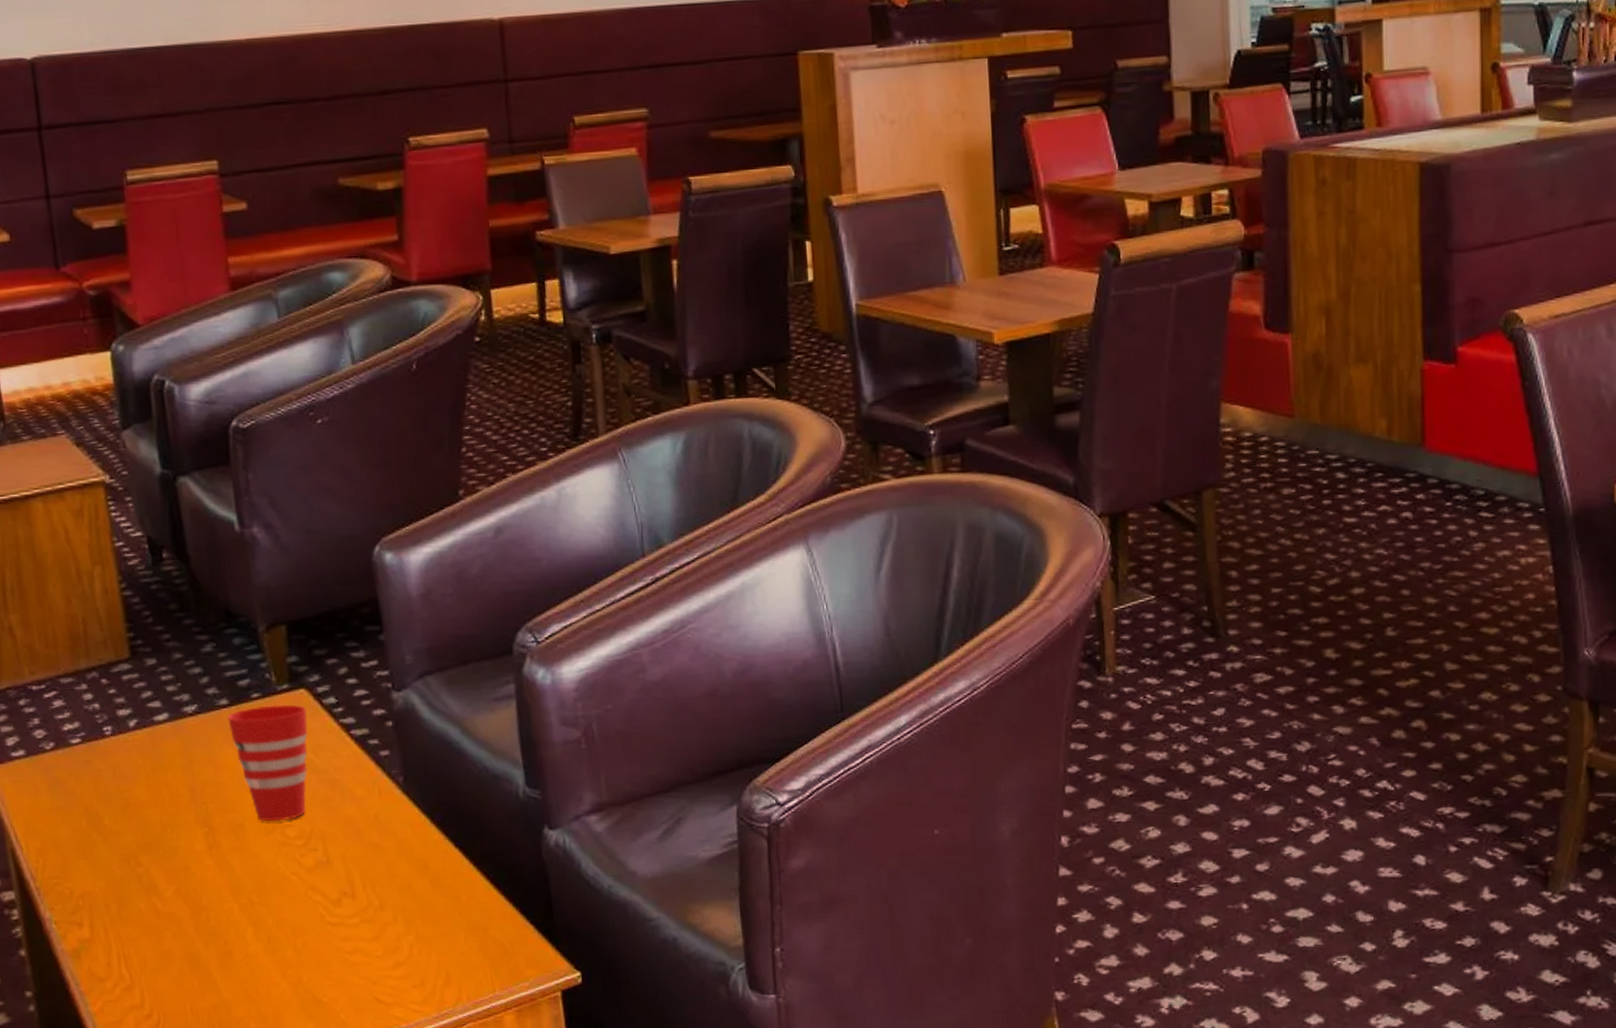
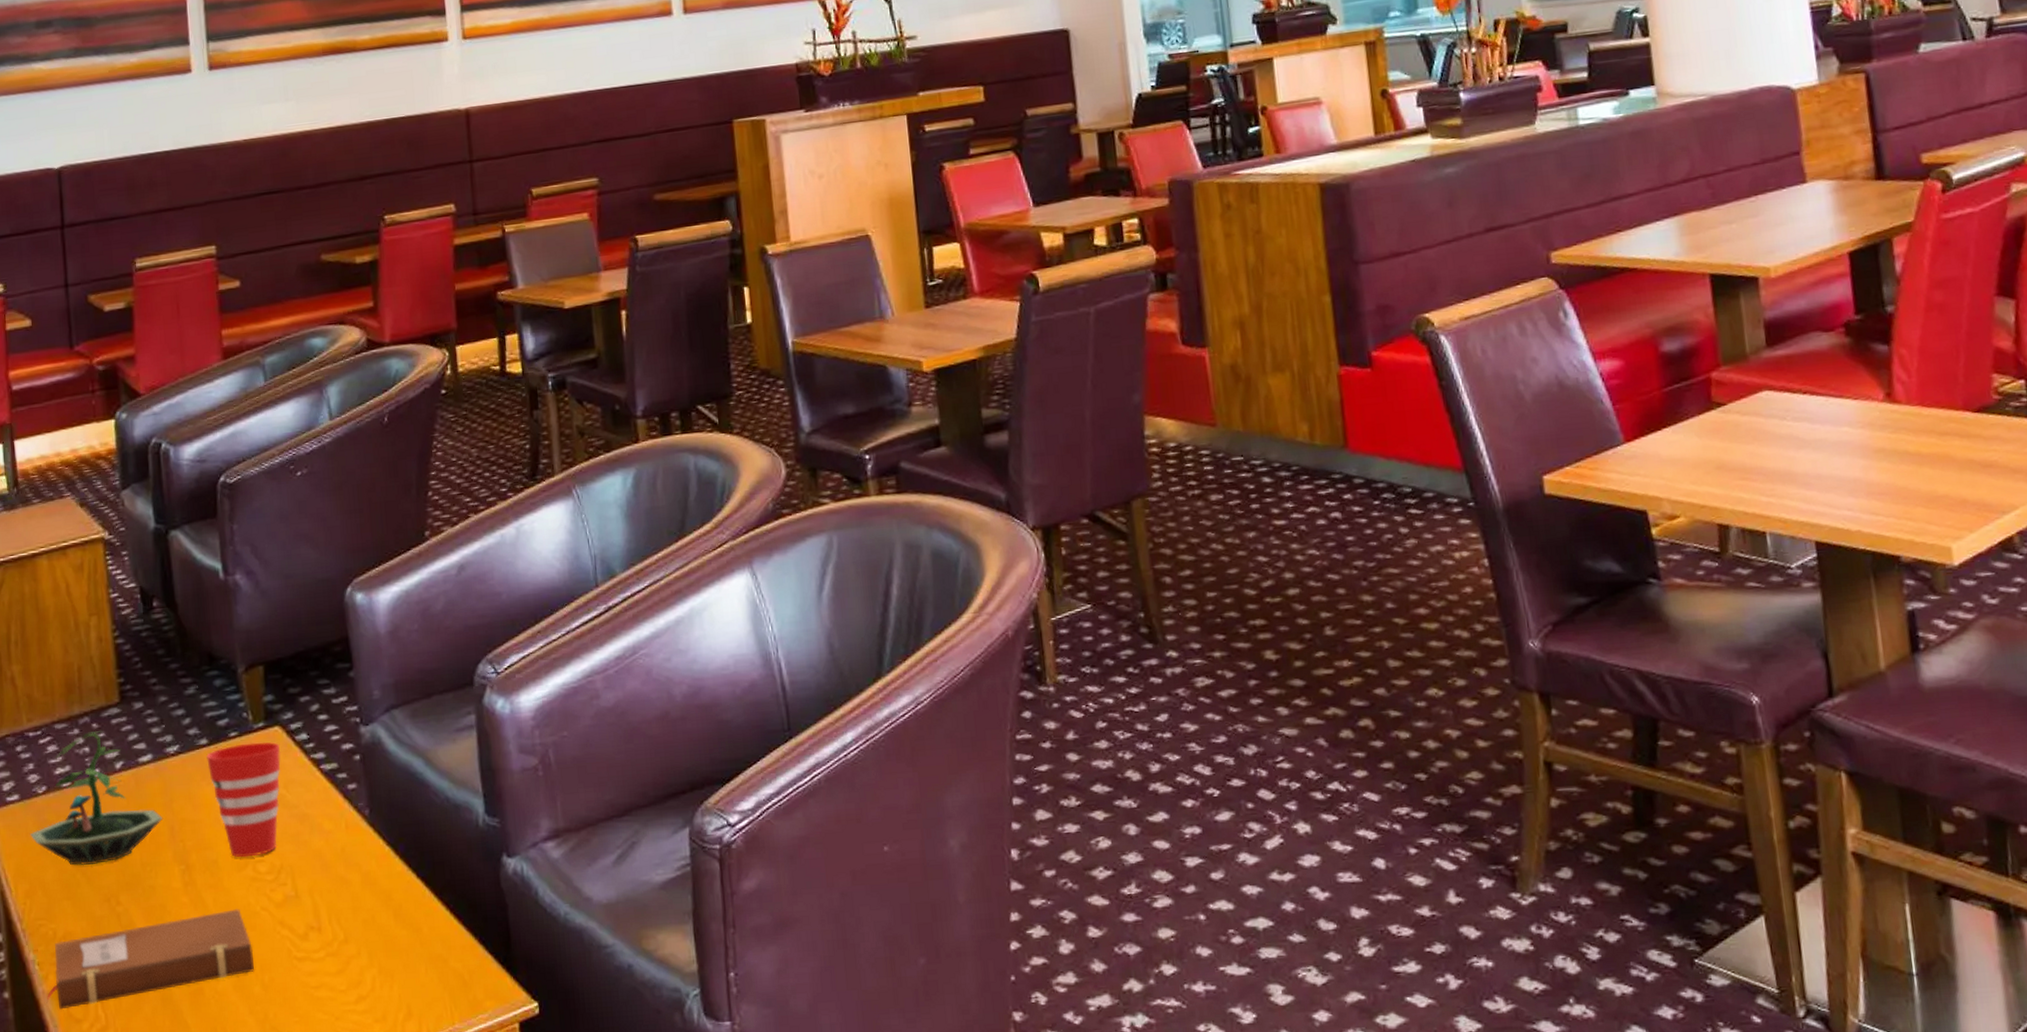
terrarium: none [39,687,183,826] -> present [30,731,164,866]
notebook: none [66,872,286,969] -> present [47,908,254,1010]

